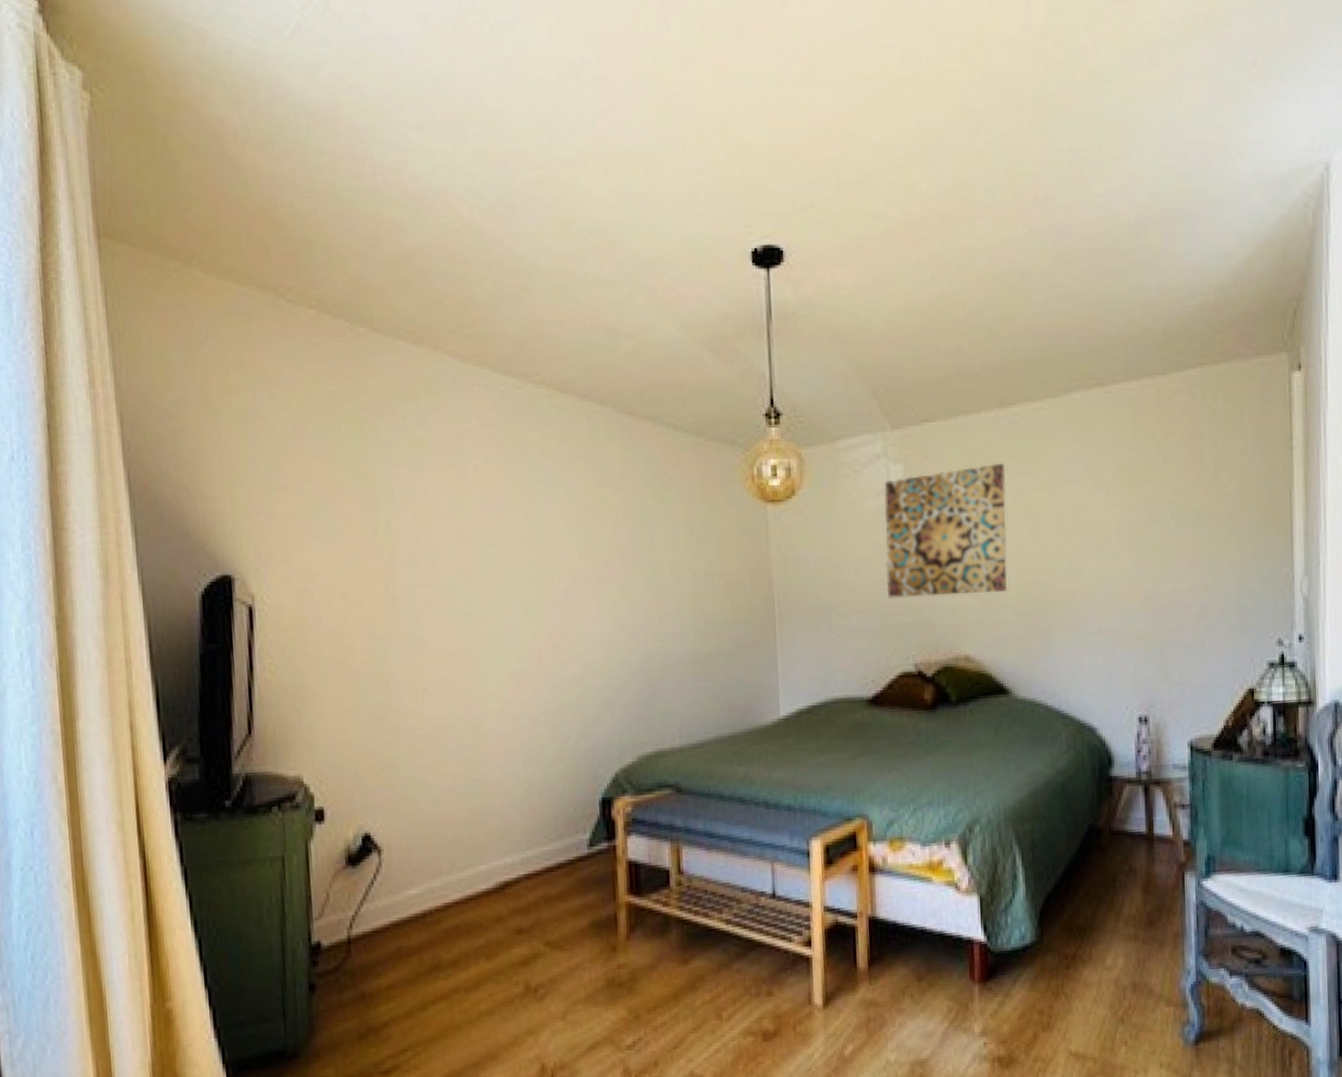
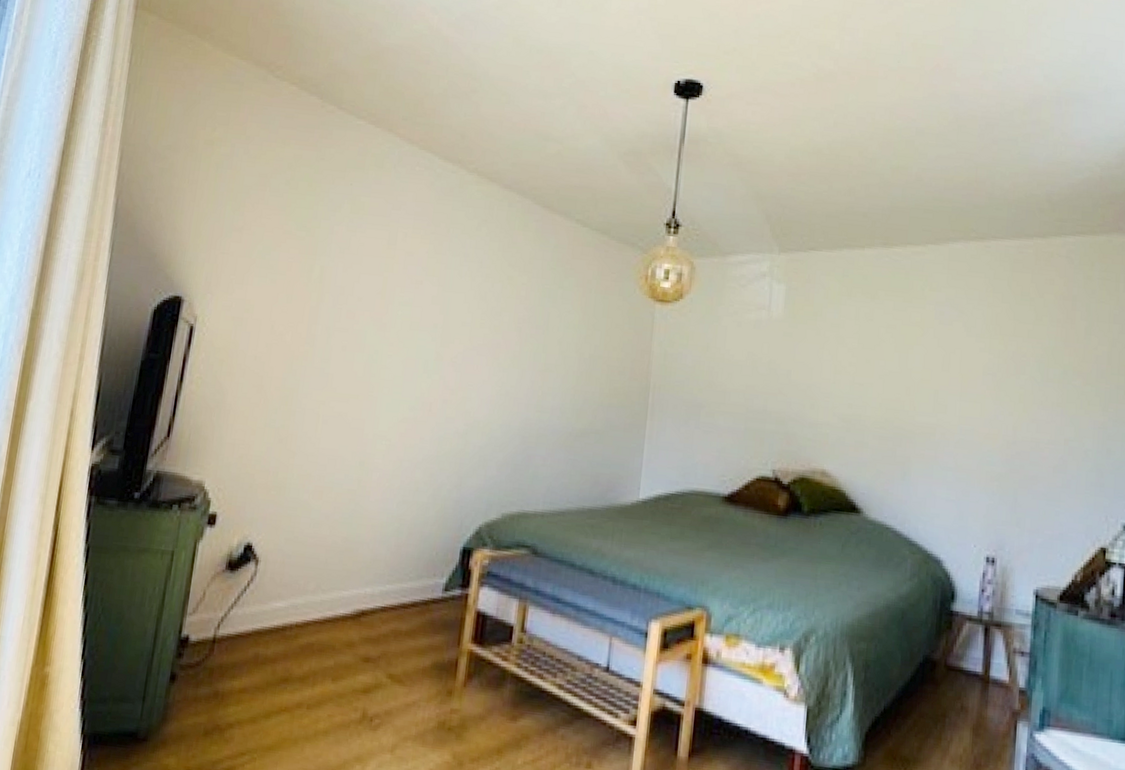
wall art: present [884,463,1008,598] -> none [755,296,882,416]

